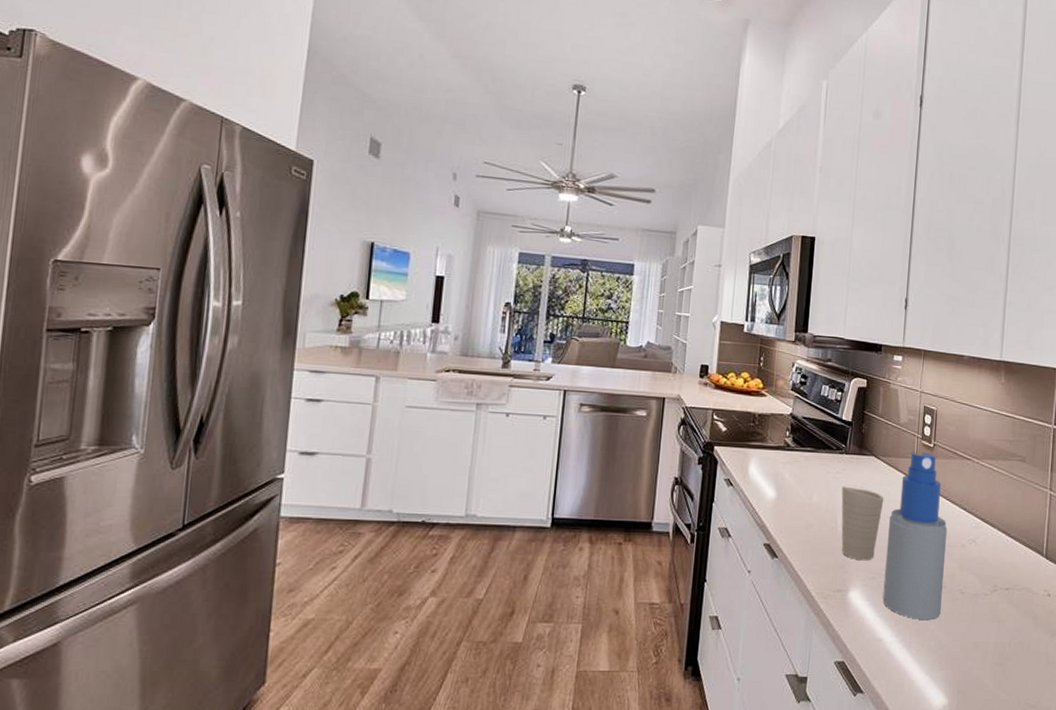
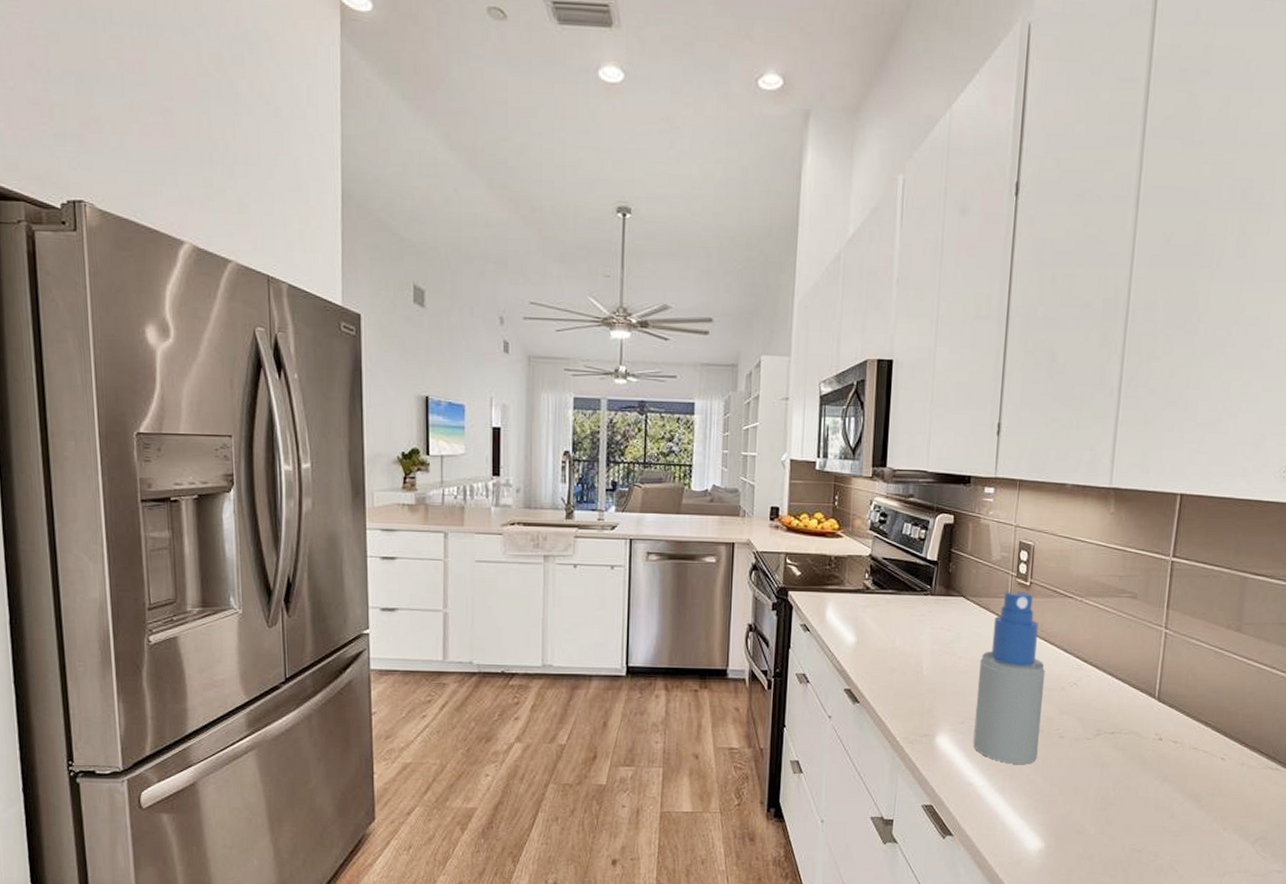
cup: present [841,486,884,561] -> none [927,629,974,705]

